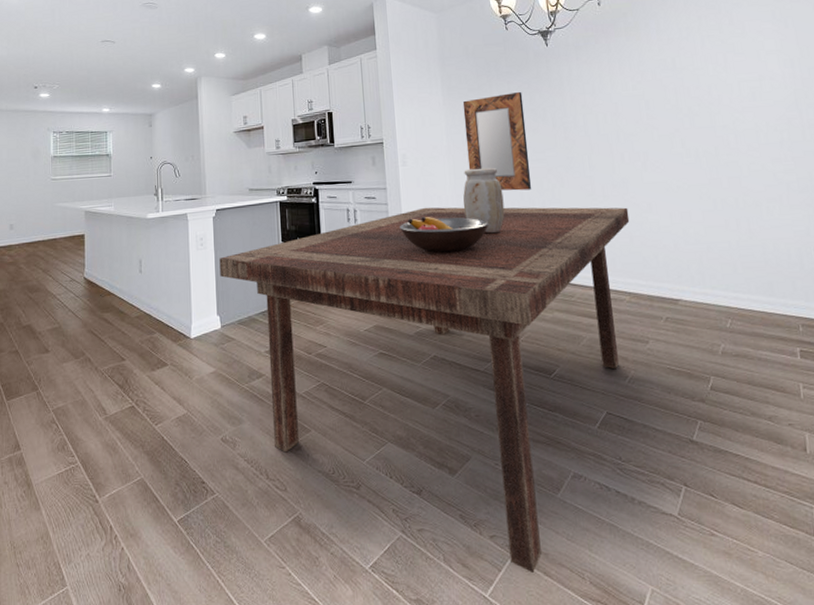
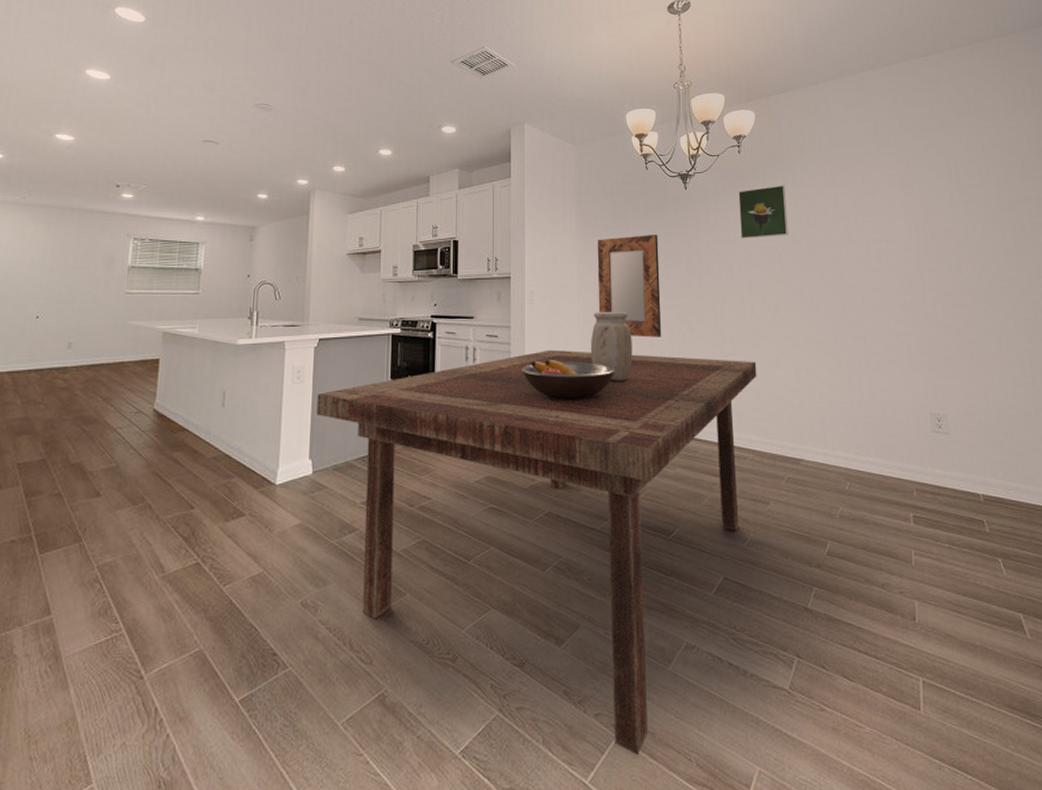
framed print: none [600,32,655,89] -> present [738,185,788,239]

